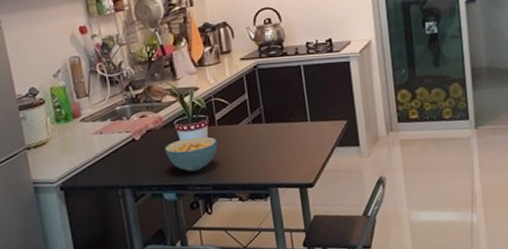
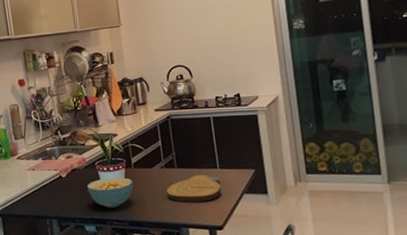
cutting board: none [253,129,313,160] -> present [166,175,222,202]

